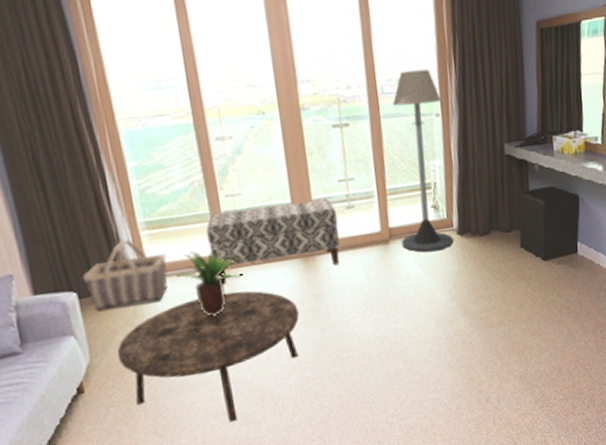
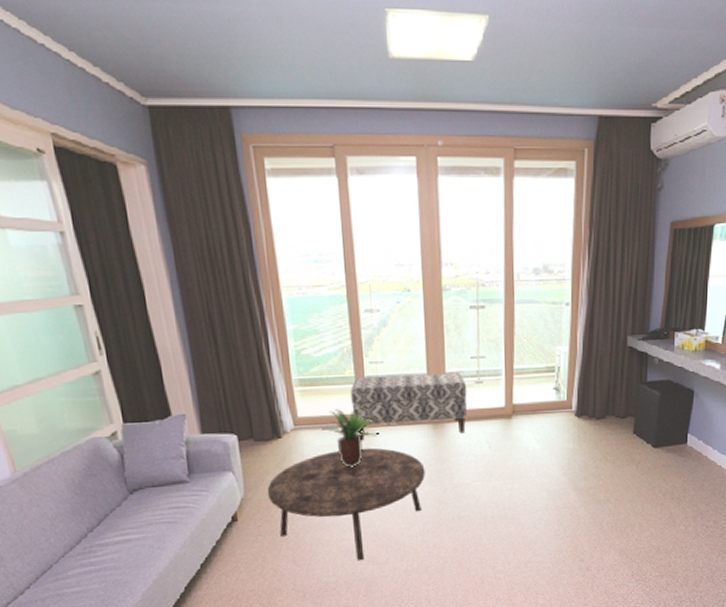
basket: present [82,239,168,312] -> none [242,393,315,453]
floor lamp: present [393,69,454,252] -> none [523,261,573,430]

